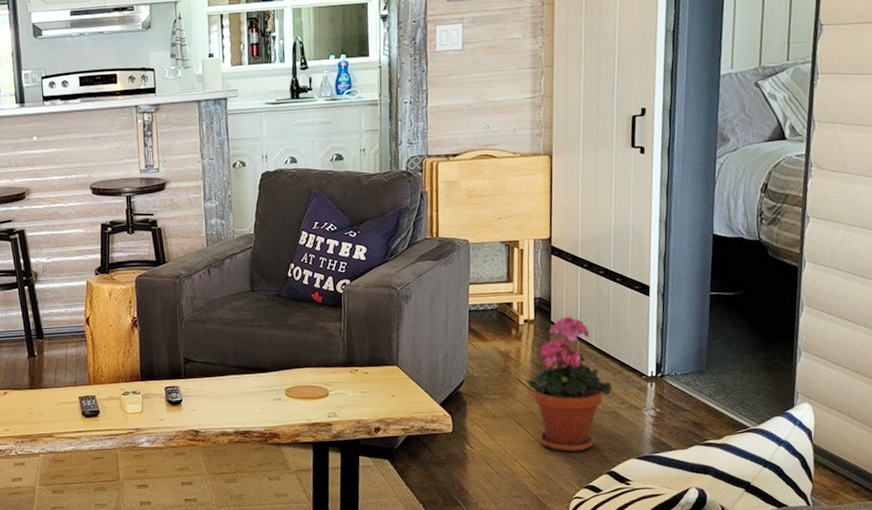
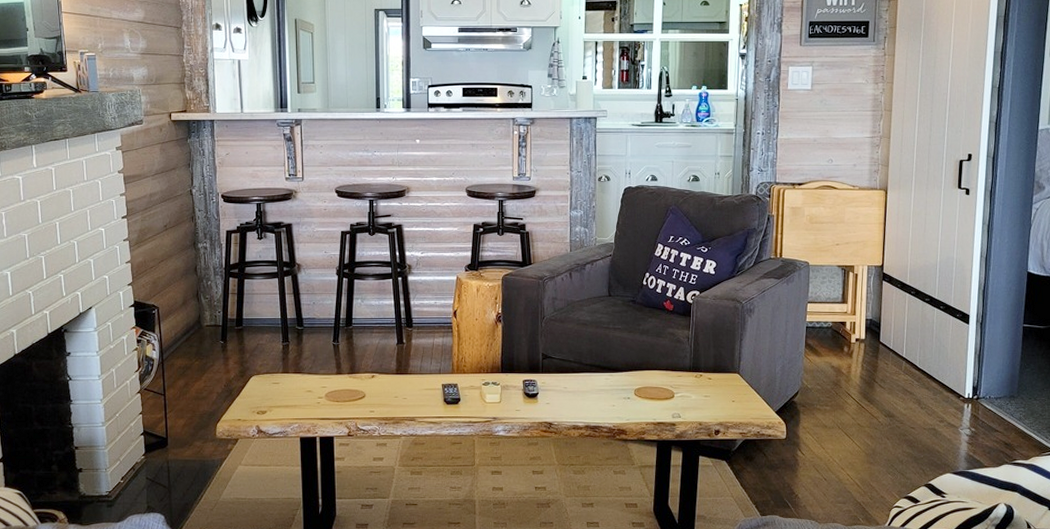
potted plant: present [525,315,613,453] -> none [855,337,933,464]

